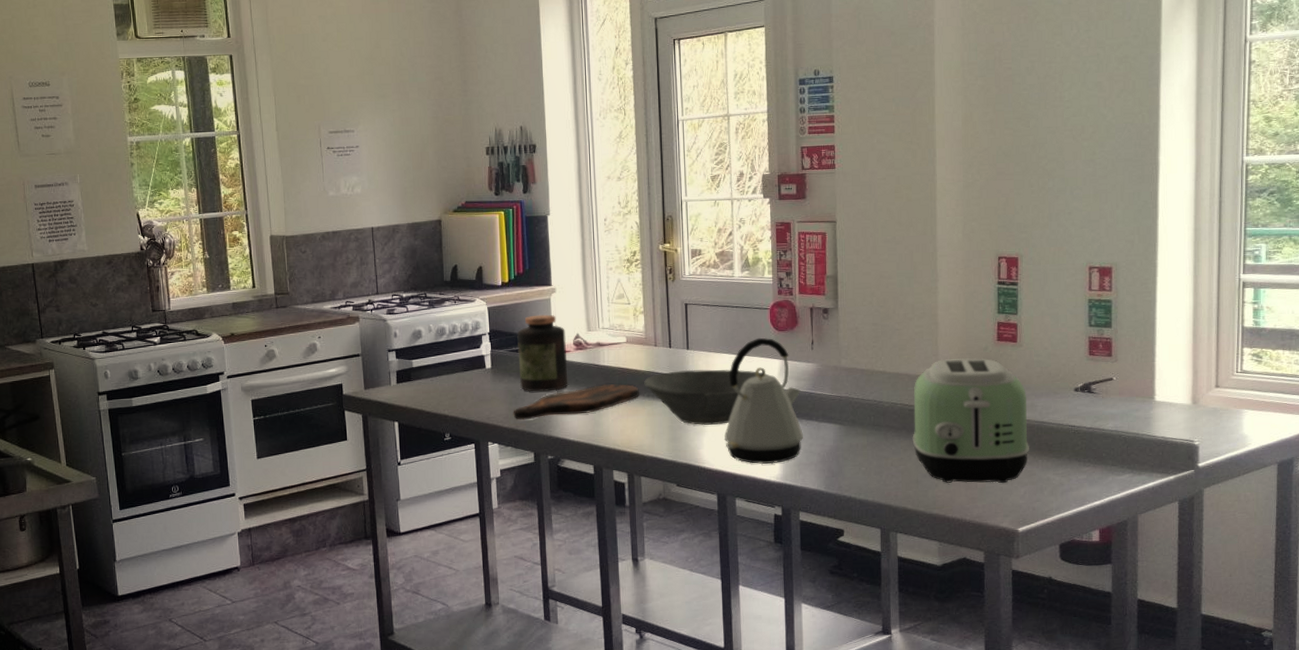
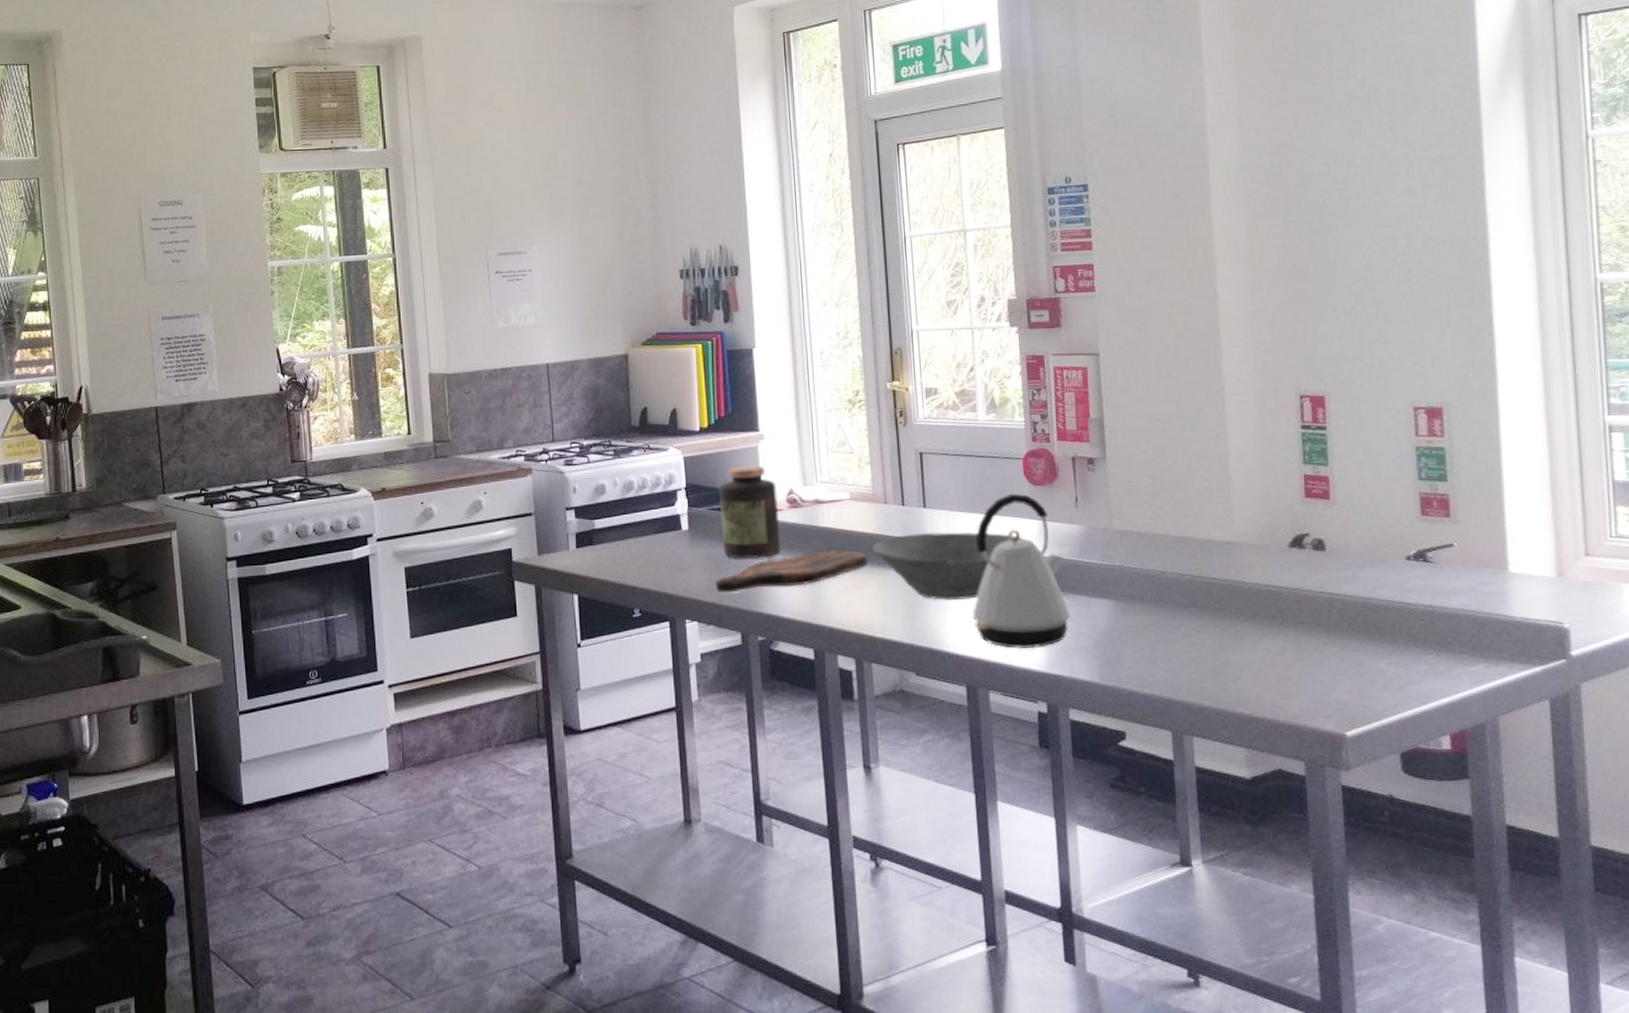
toaster: present [912,358,1030,484] -> none [1204,518,1355,675]

